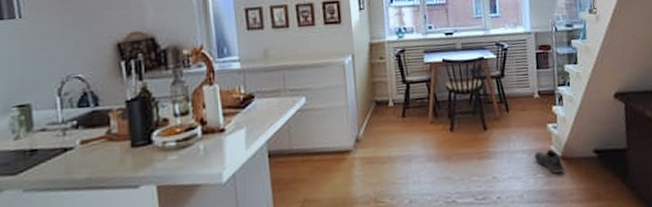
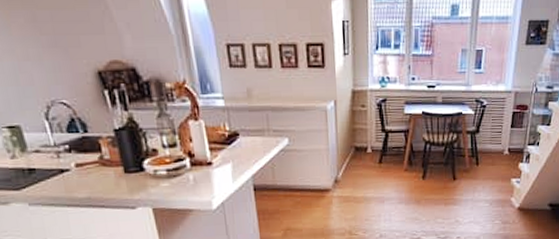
shoe: present [534,149,565,174] -> none [494,200,520,221]

